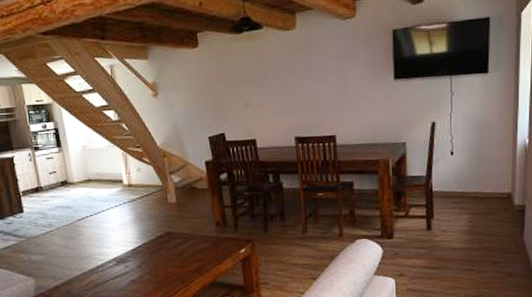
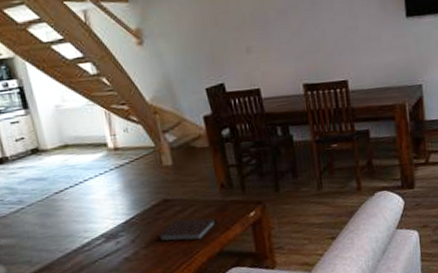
notebook: none [159,250,212,270] -> present [157,218,217,242]

